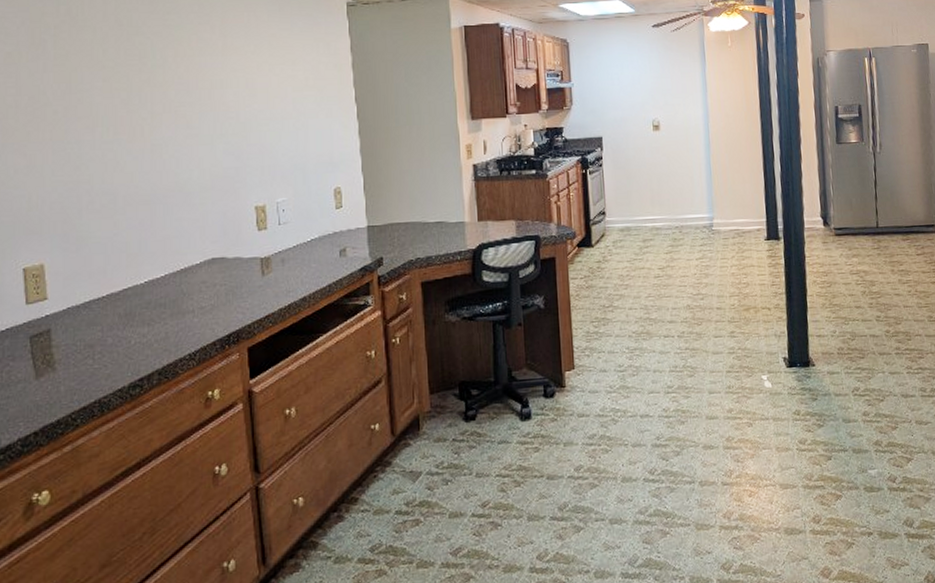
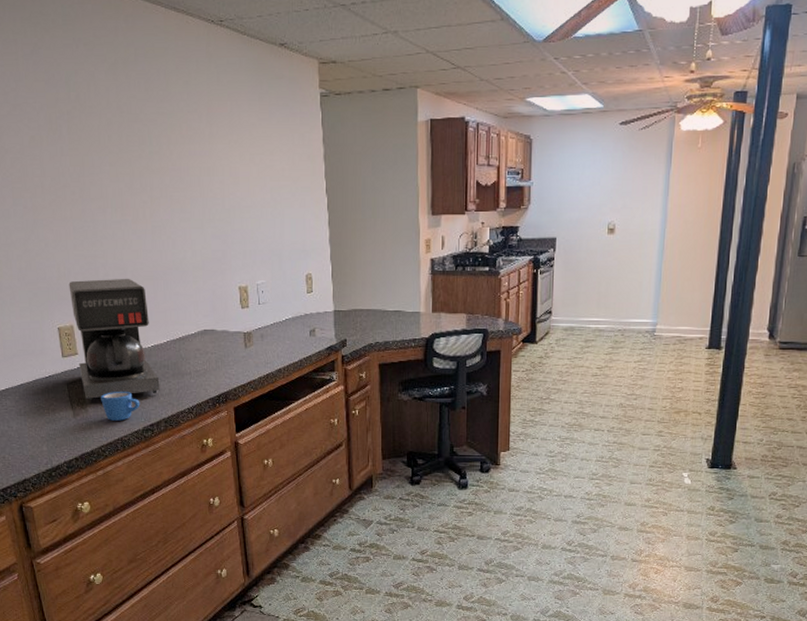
coffee maker: none [41,204,154,357] -> present [68,278,160,401]
mug: none [75,339,127,379] -> present [101,391,140,421]

